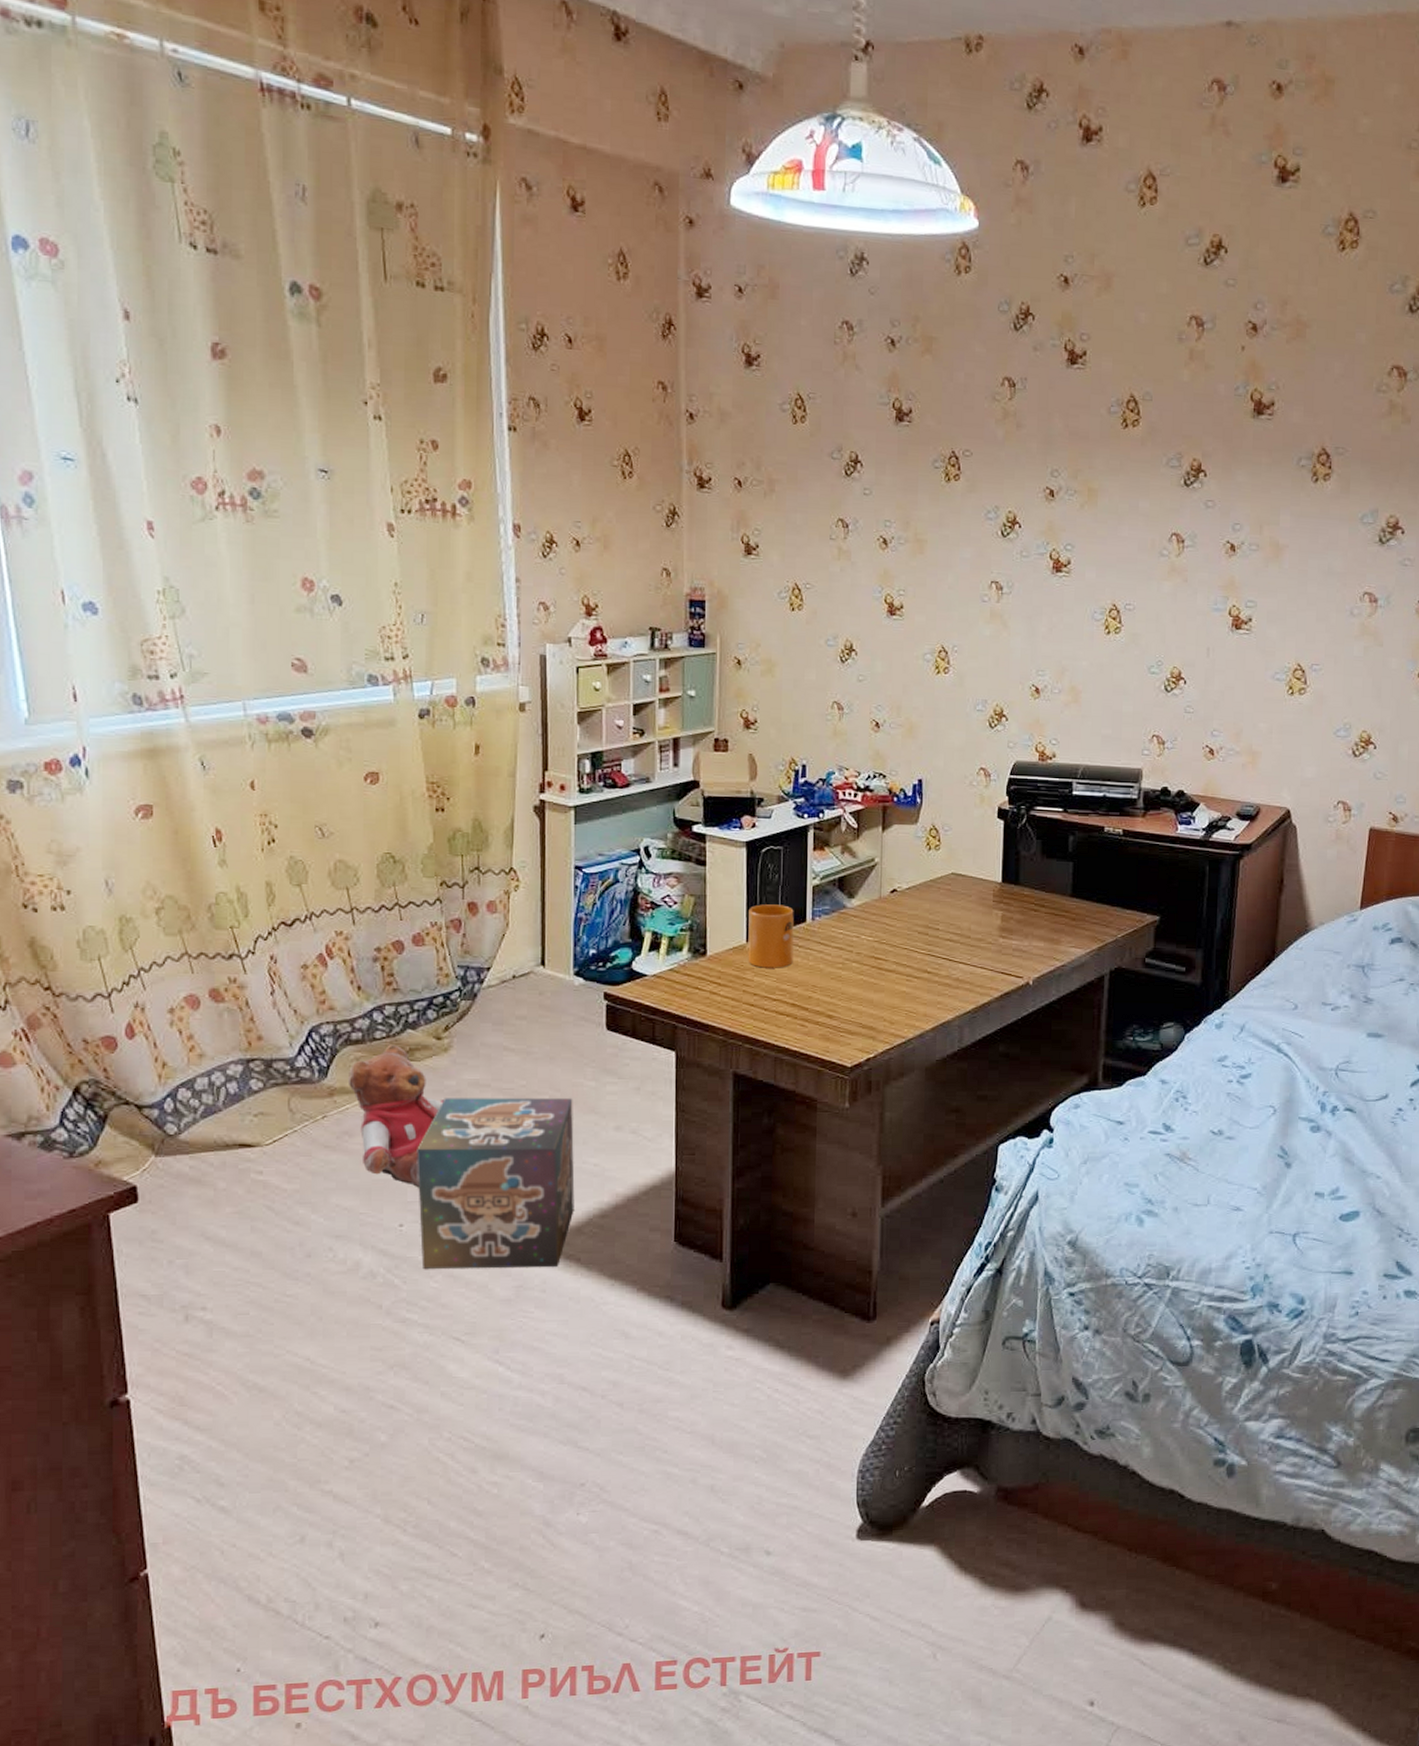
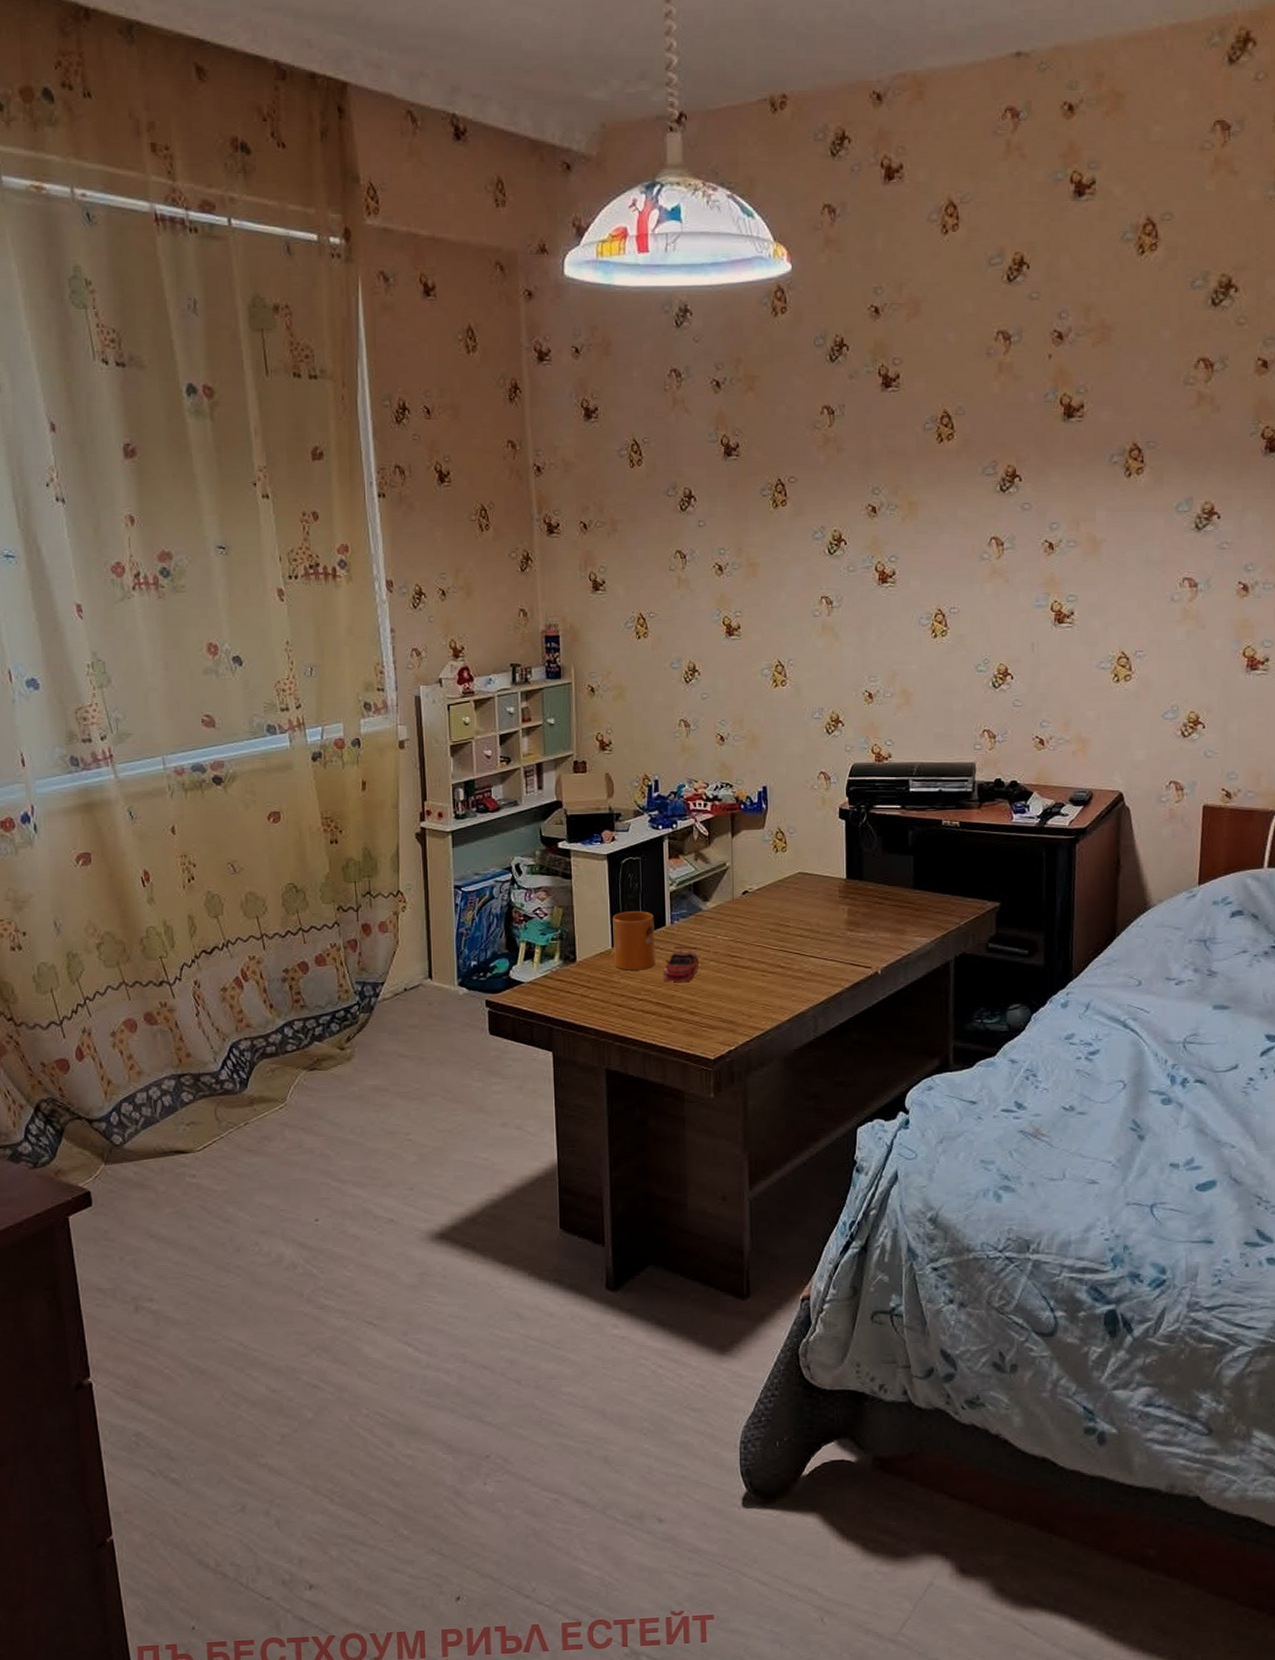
teddy bear: present [347,1045,444,1188] -> none [264,1056,349,1186]
toy box: present [417,1098,575,1269] -> none [327,1099,469,1259]
toy car: none [801,943,841,983] -> present [663,945,699,982]

